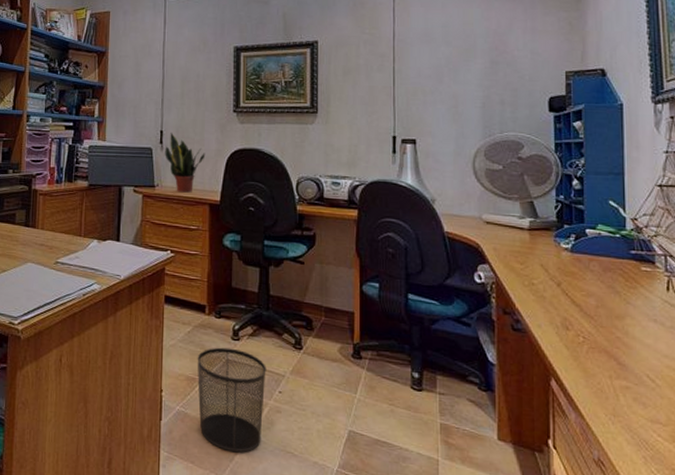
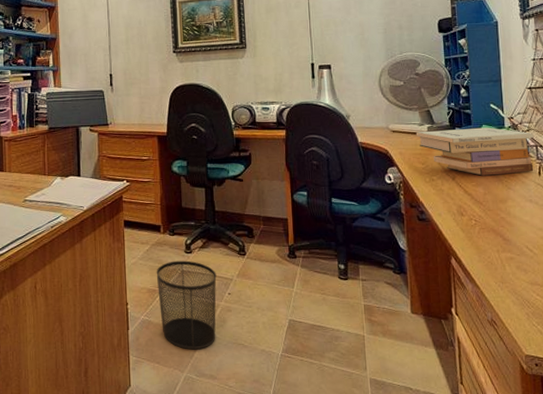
potted plant: present [165,133,206,193] -> none [115,75,151,128]
books: none [514,225,662,286] -> present [415,127,534,176]

